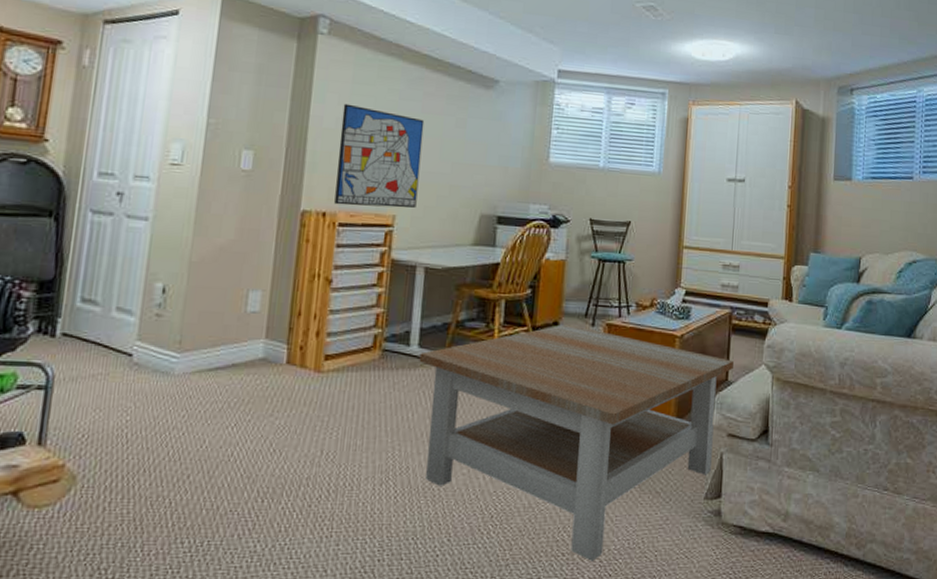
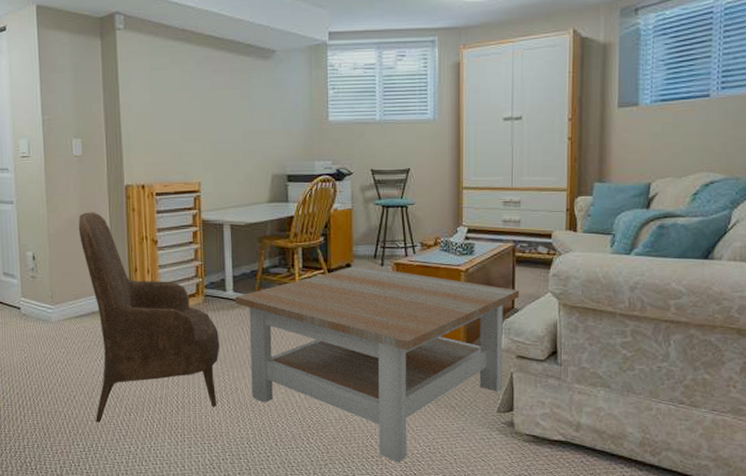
armchair: none [213,238,394,512] -> present [78,212,220,423]
wall art: present [334,103,425,208] -> none [145,89,217,178]

